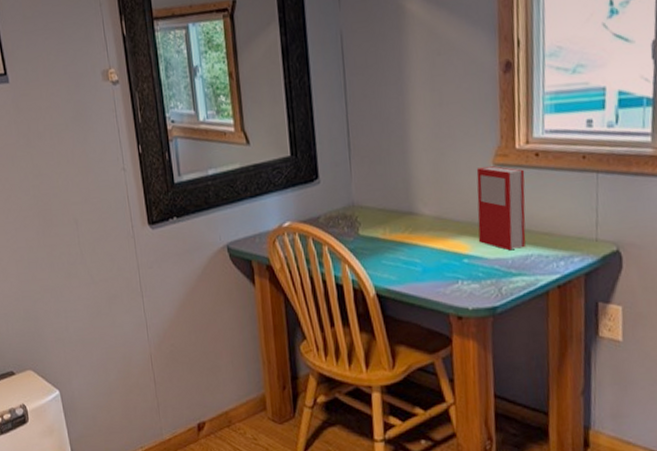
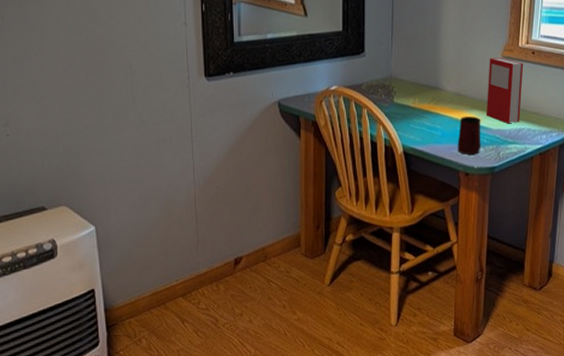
mug: none [443,244,476,293] -> present [457,116,481,155]

